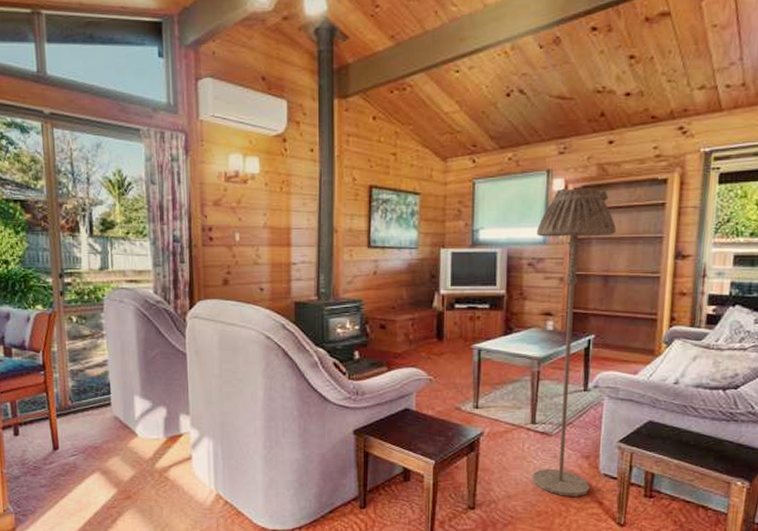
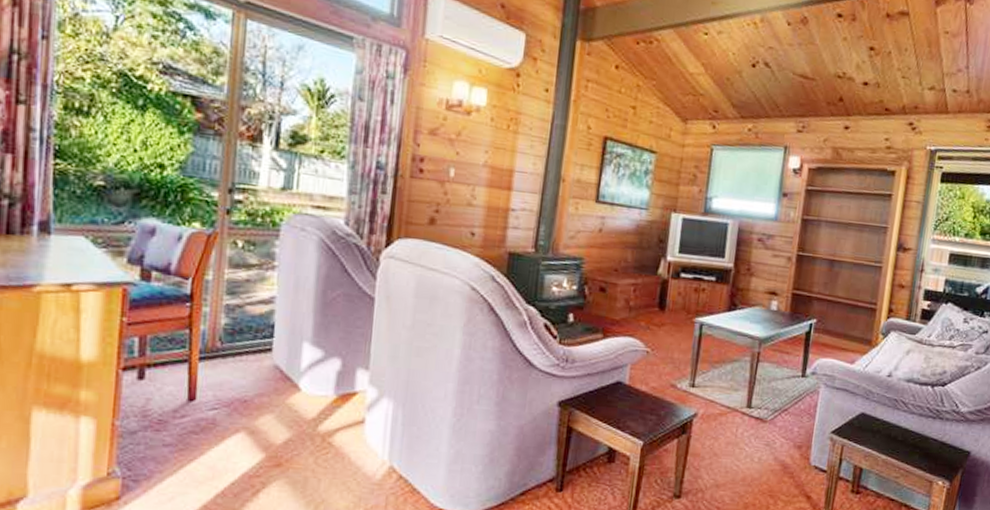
floor lamp: present [532,188,617,497] -> none [743,168,846,489]

